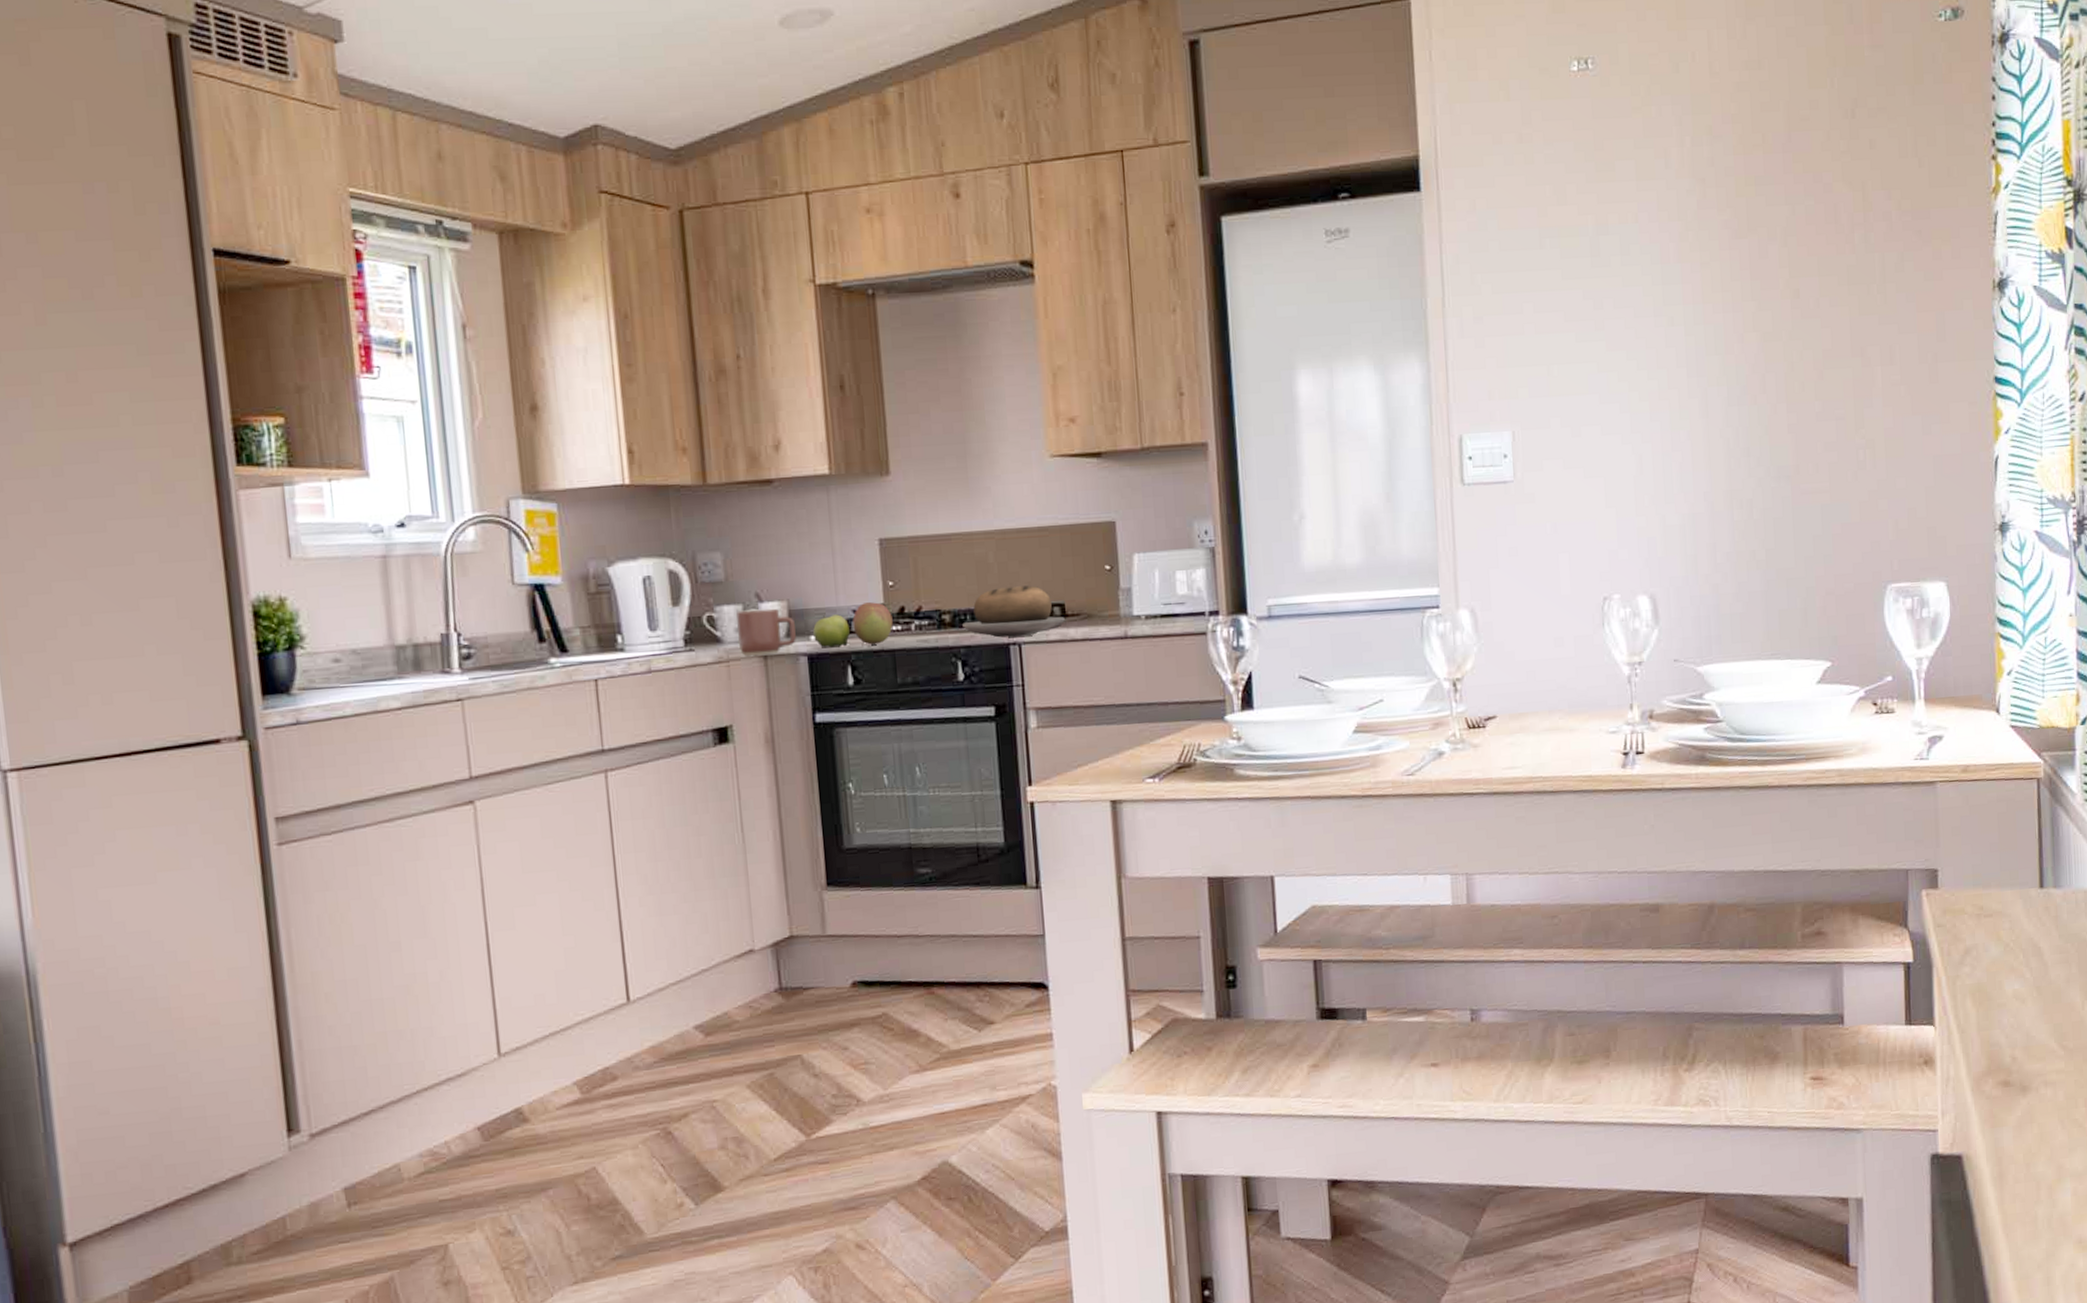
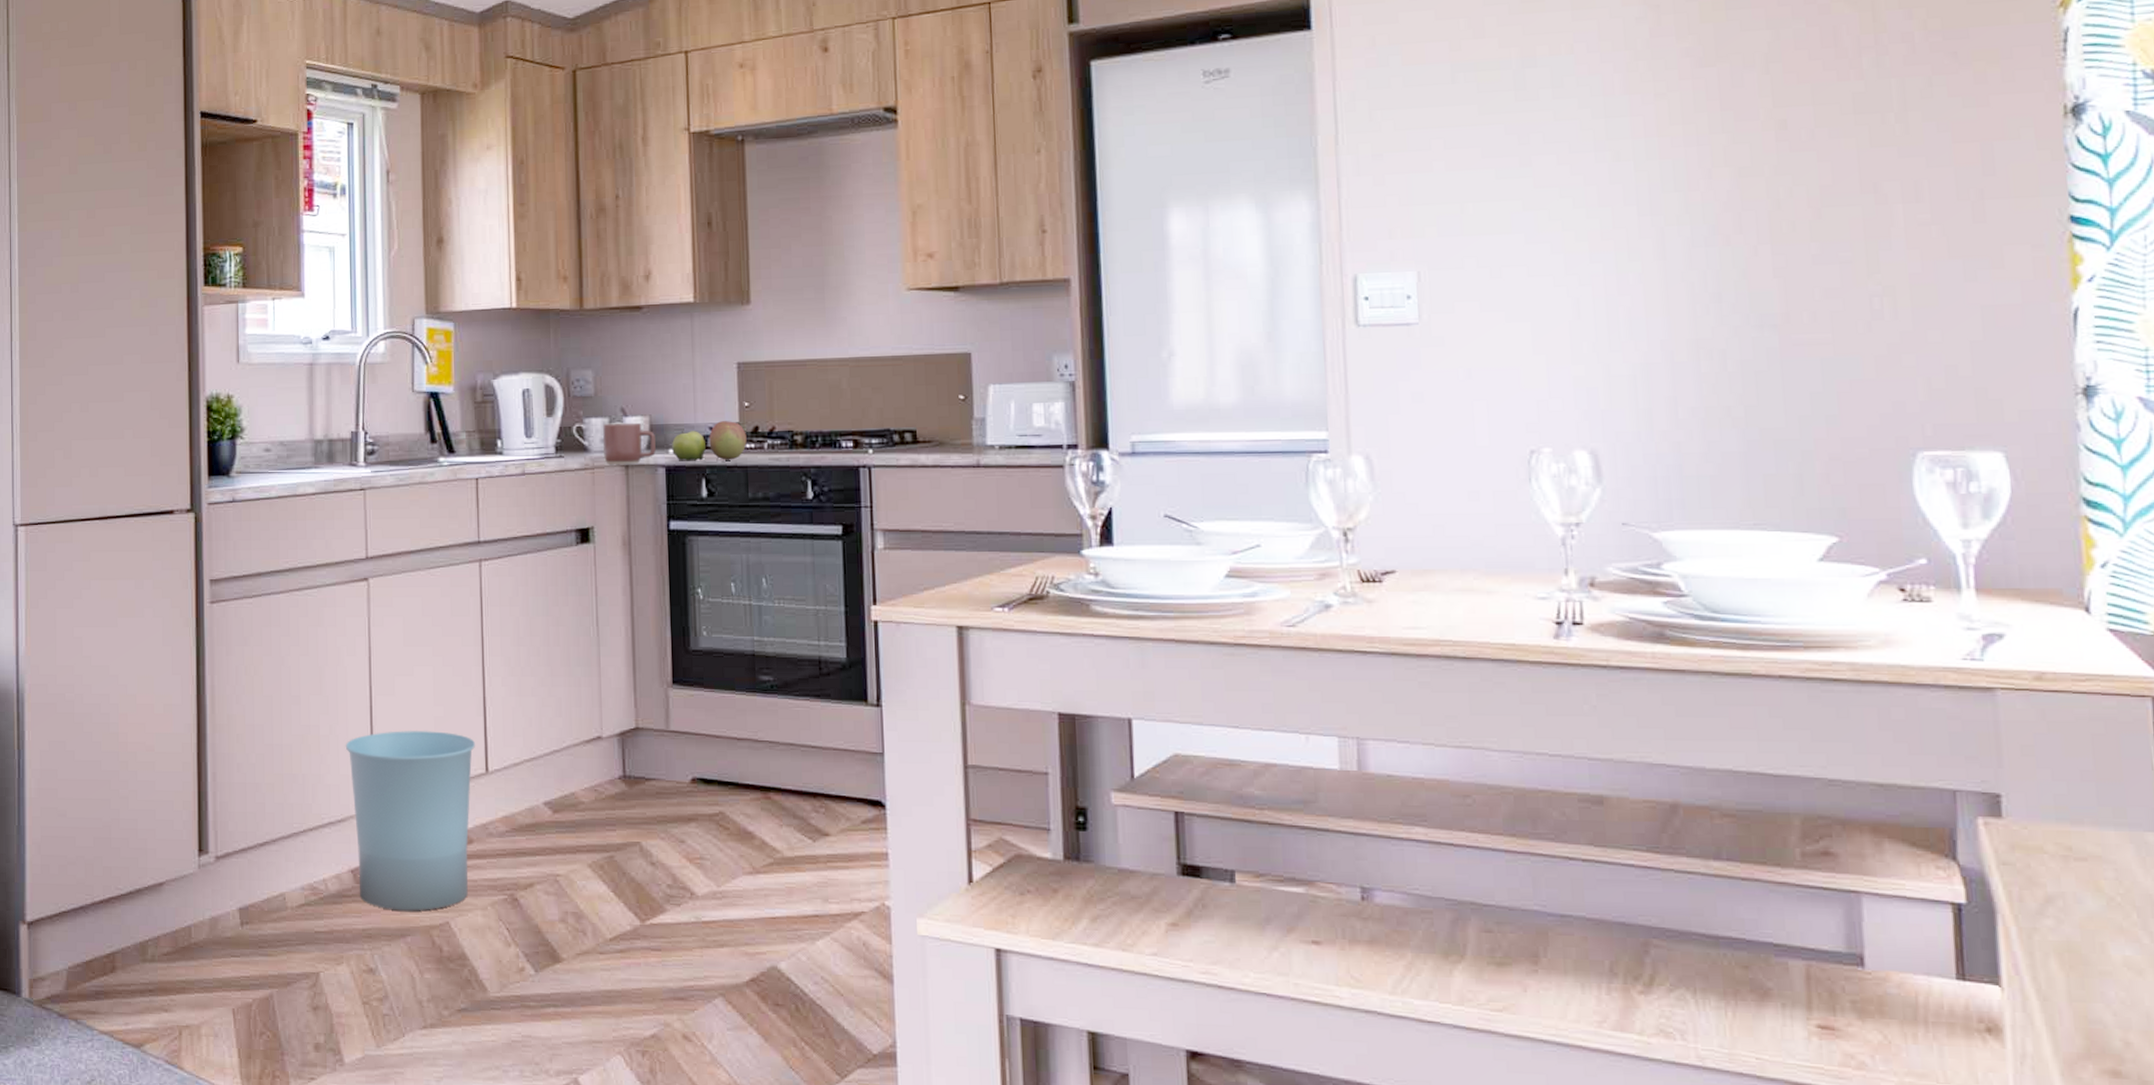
waste bin: none [460,963,615,1164] -> present [345,731,475,911]
bread: present [962,585,1065,638] -> none [814,411,916,460]

